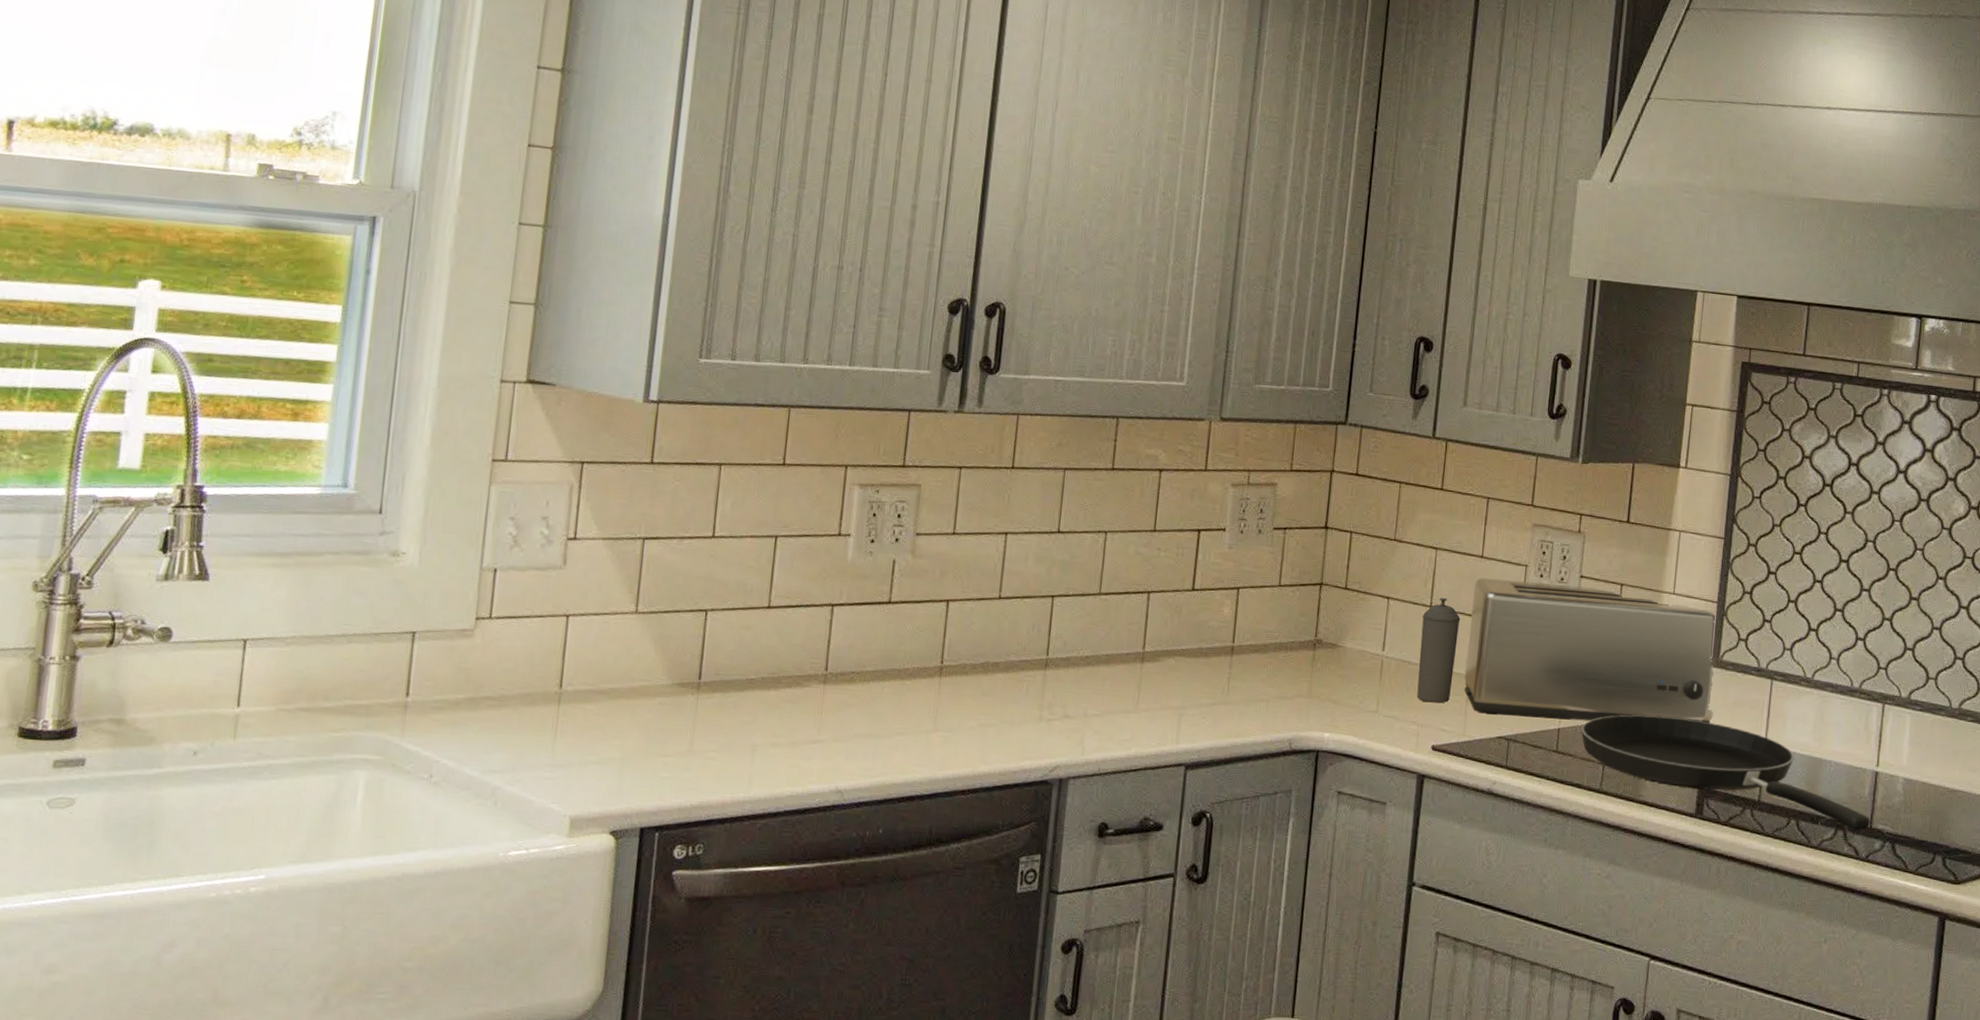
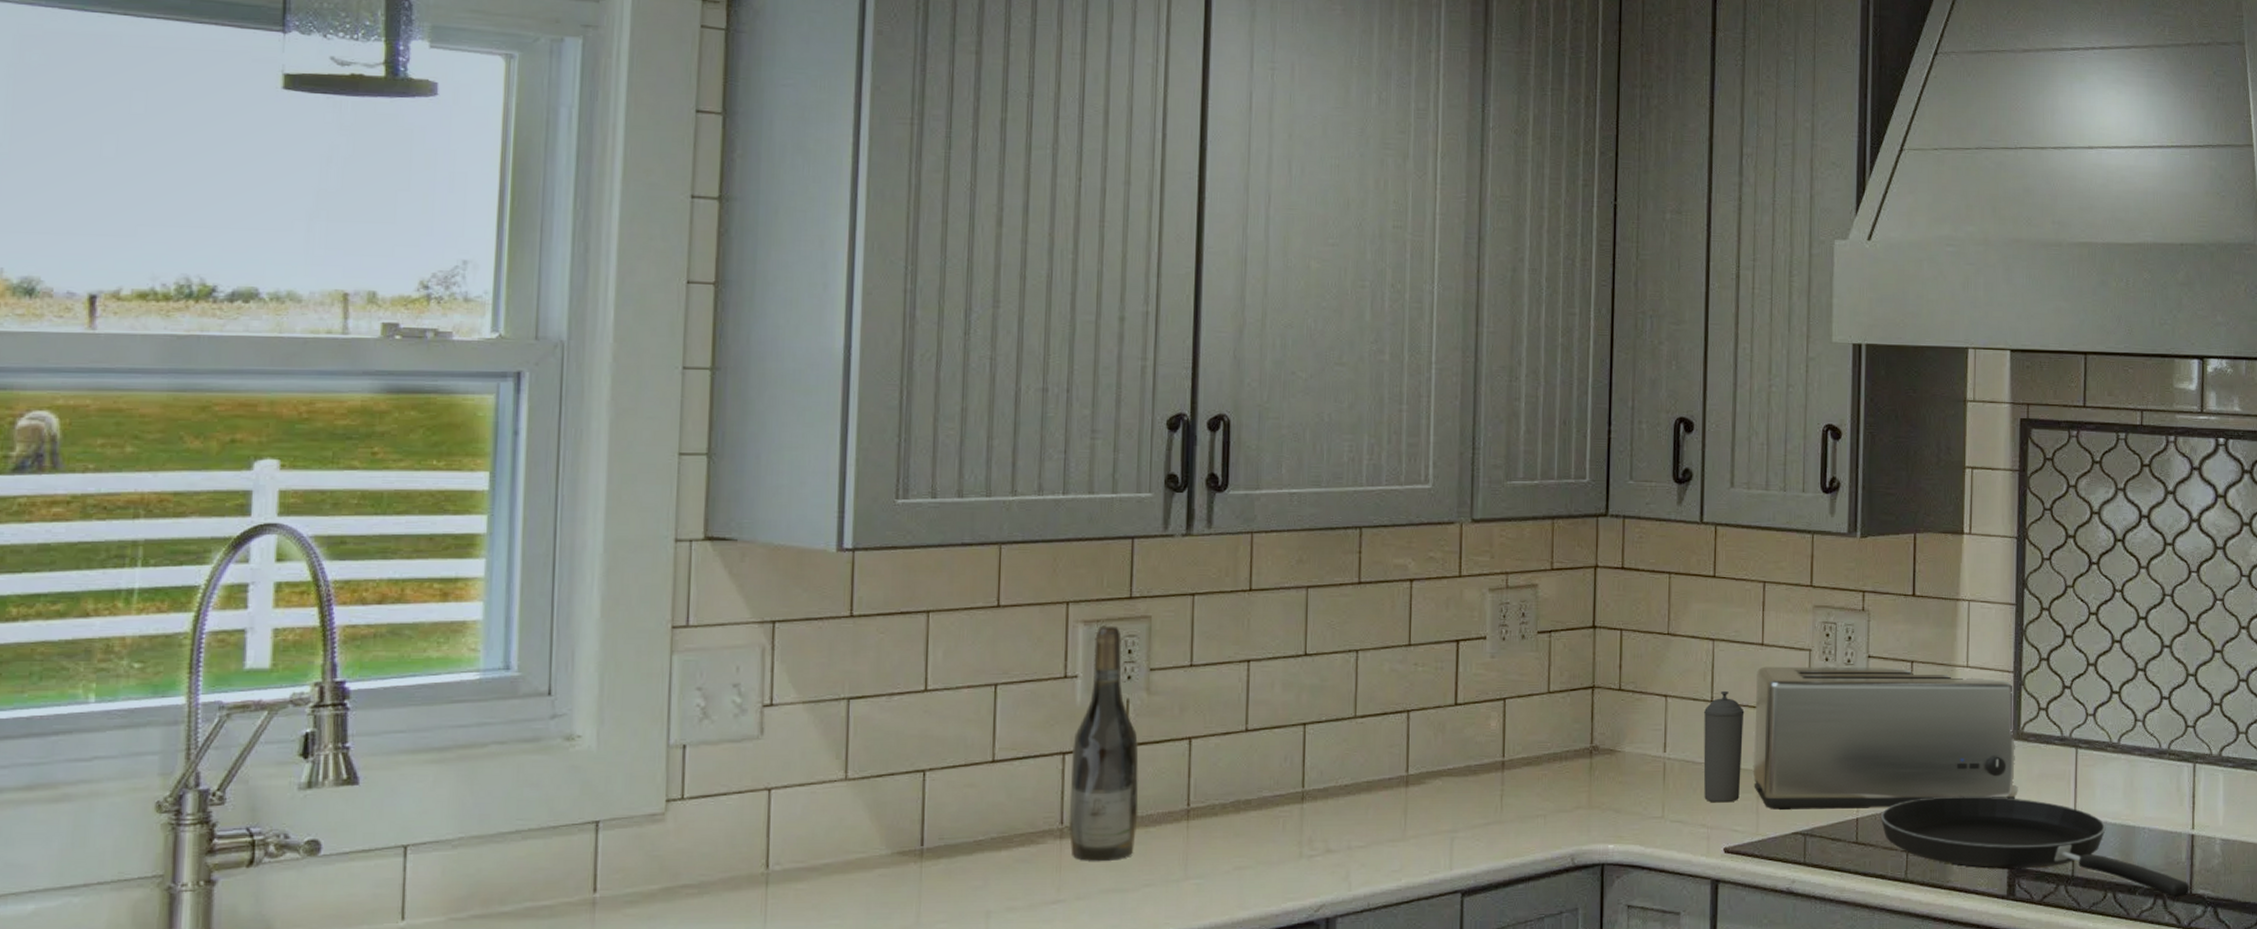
wine bottle: none [832,490,901,707] -> present [1069,625,1139,860]

